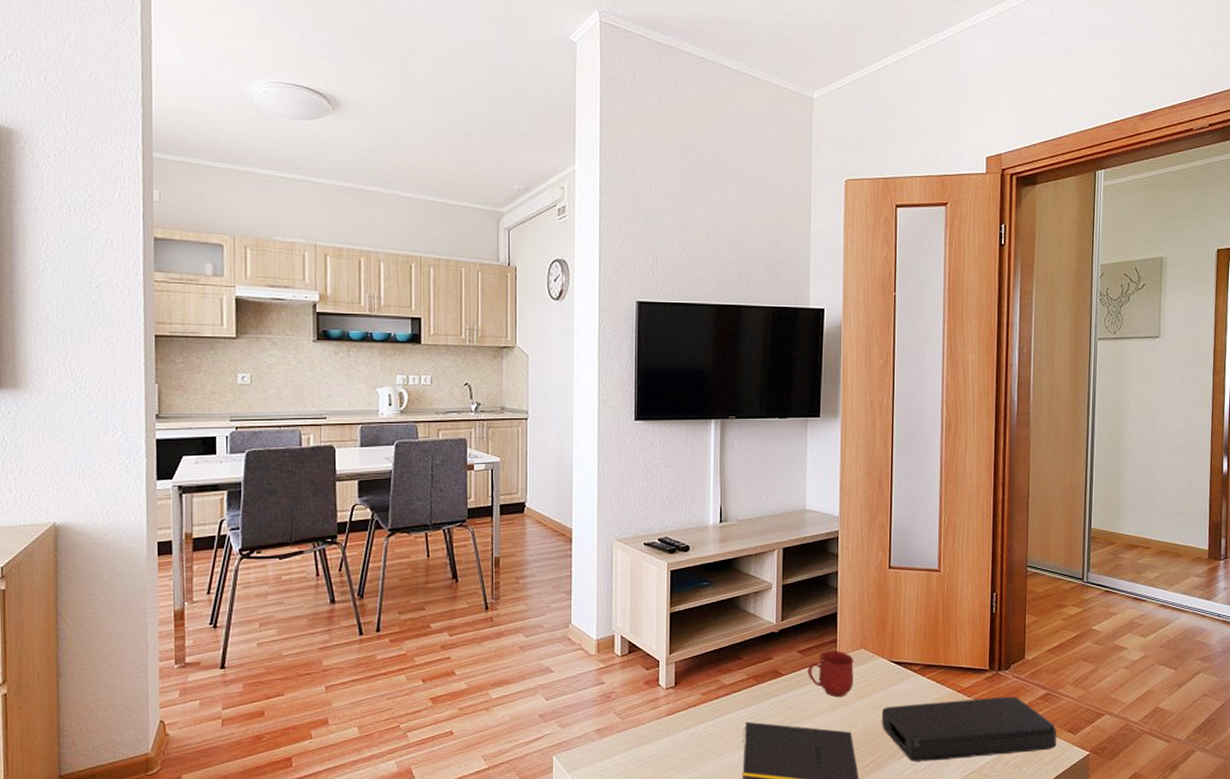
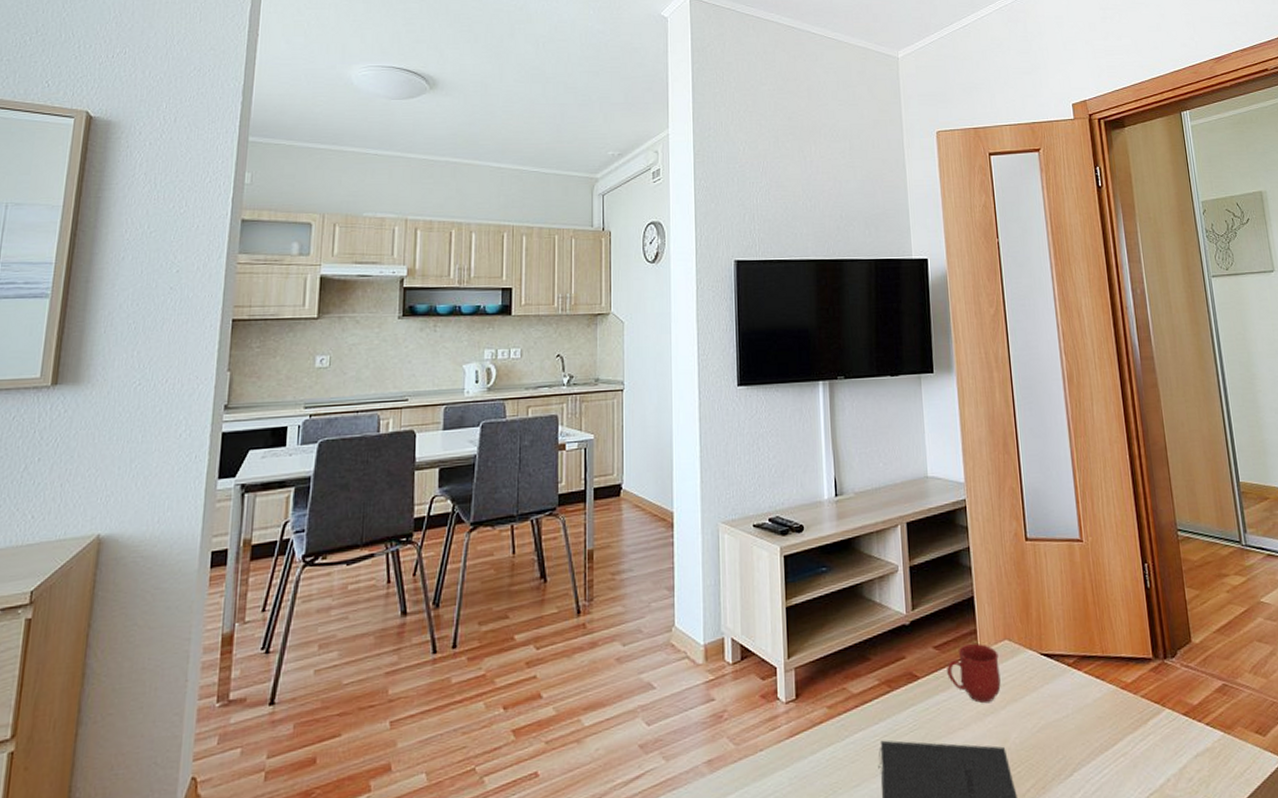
power bank: present [881,697,1057,762] -> none [1037,691,1246,783]

